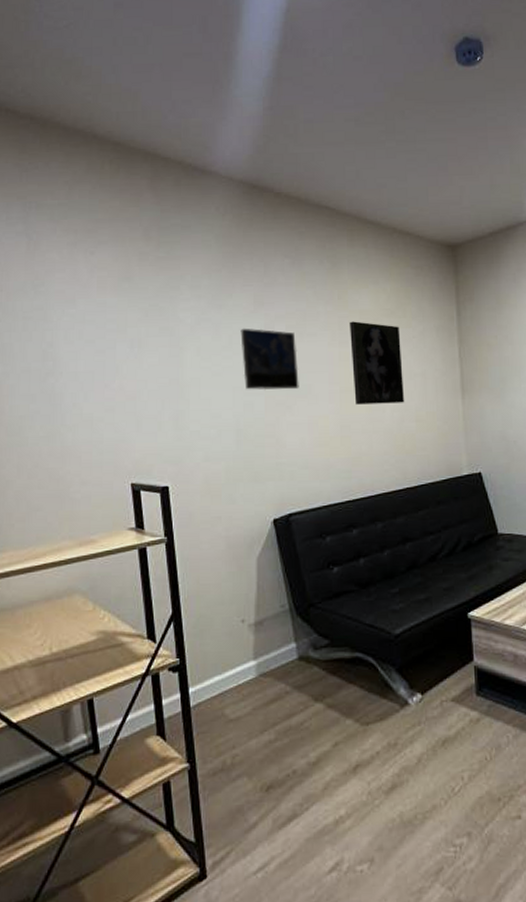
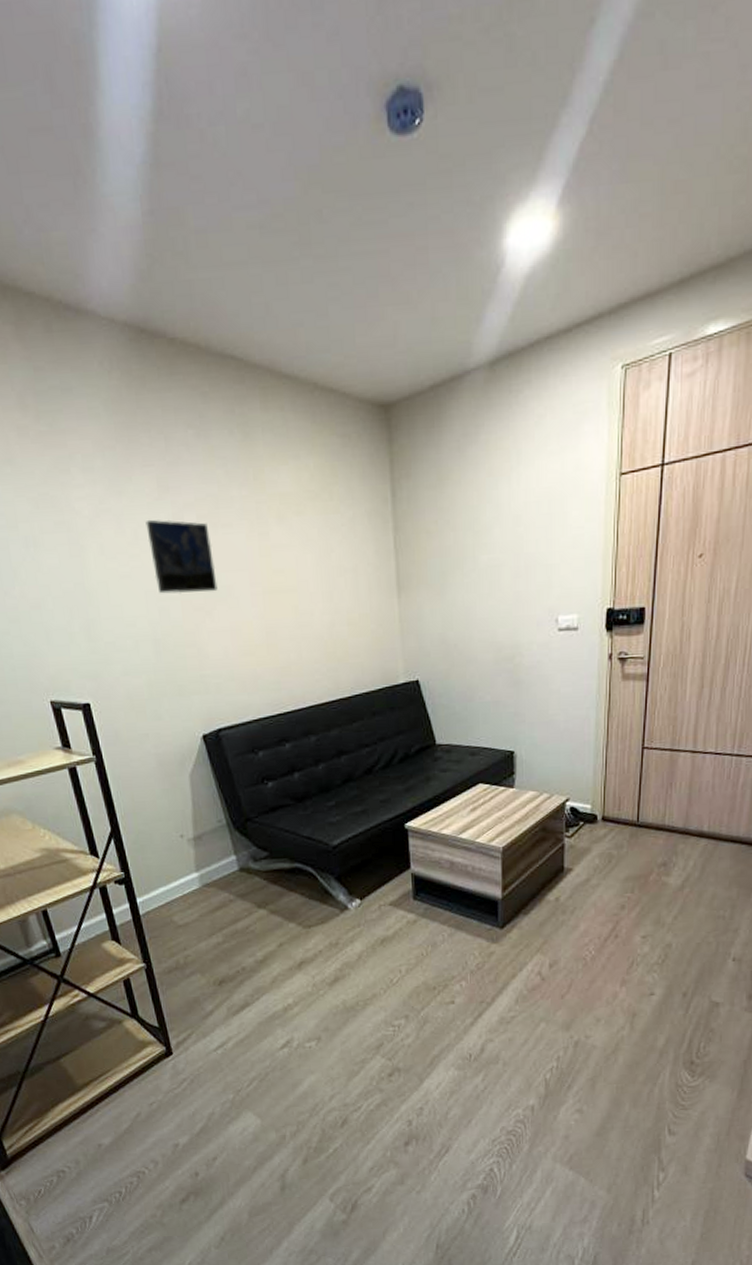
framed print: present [349,321,405,405] -> none [268,507,335,608]

